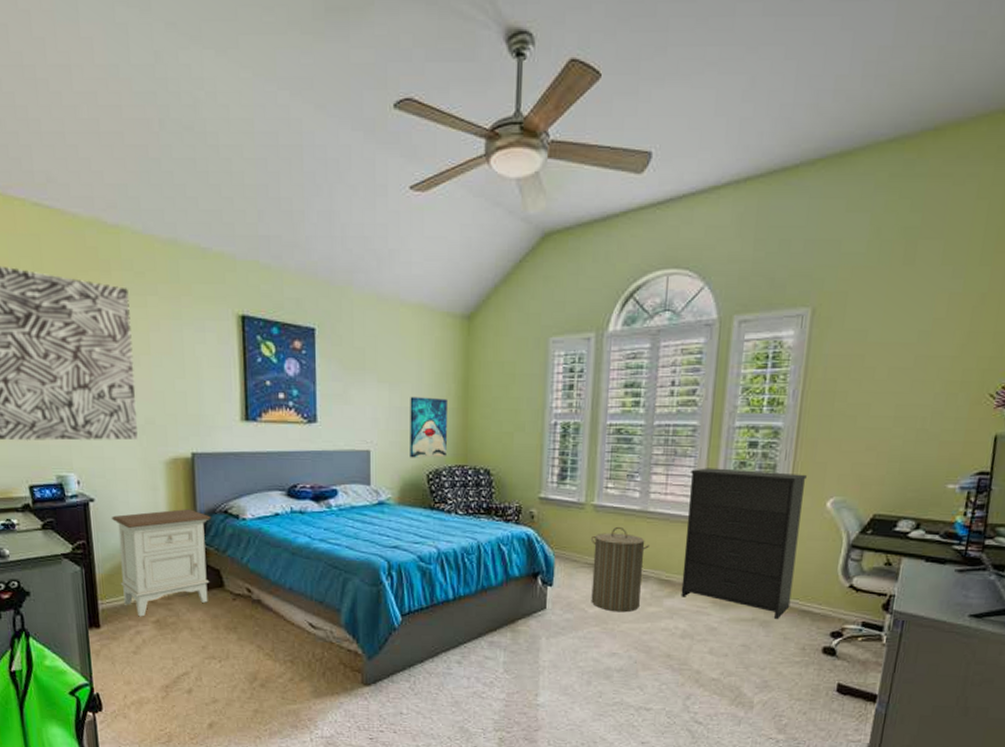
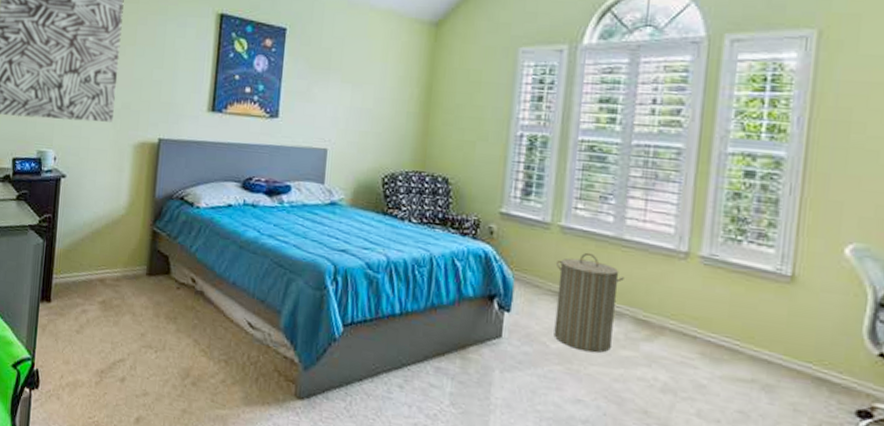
nightstand: present [111,509,212,617] -> none [75,192,168,296]
wall art: present [410,396,447,458] -> none [366,98,409,162]
dresser: present [681,468,807,619] -> none [661,195,818,384]

